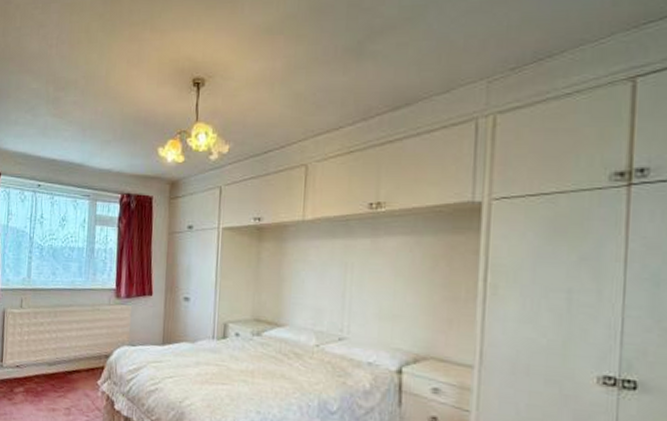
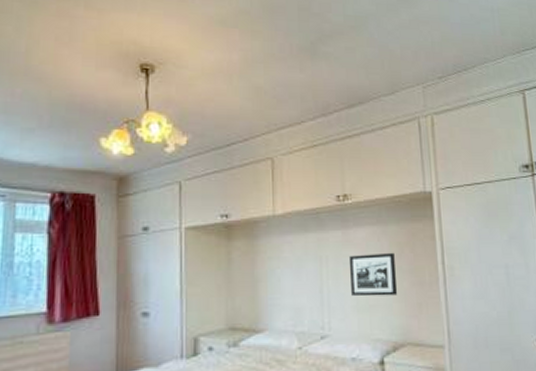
picture frame: none [375,263,427,308] -> present [348,252,398,297]

